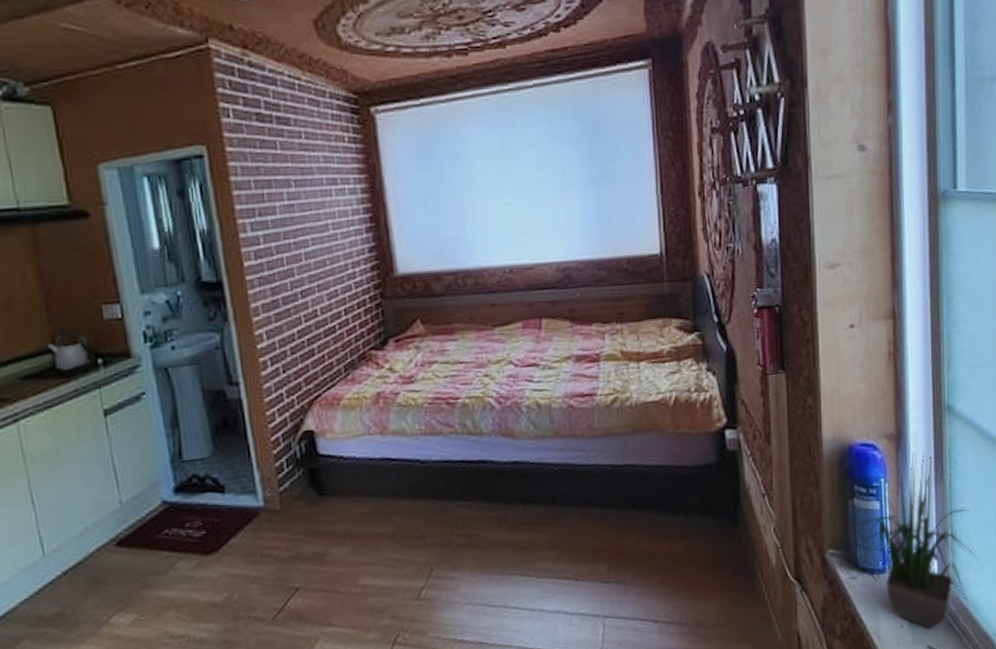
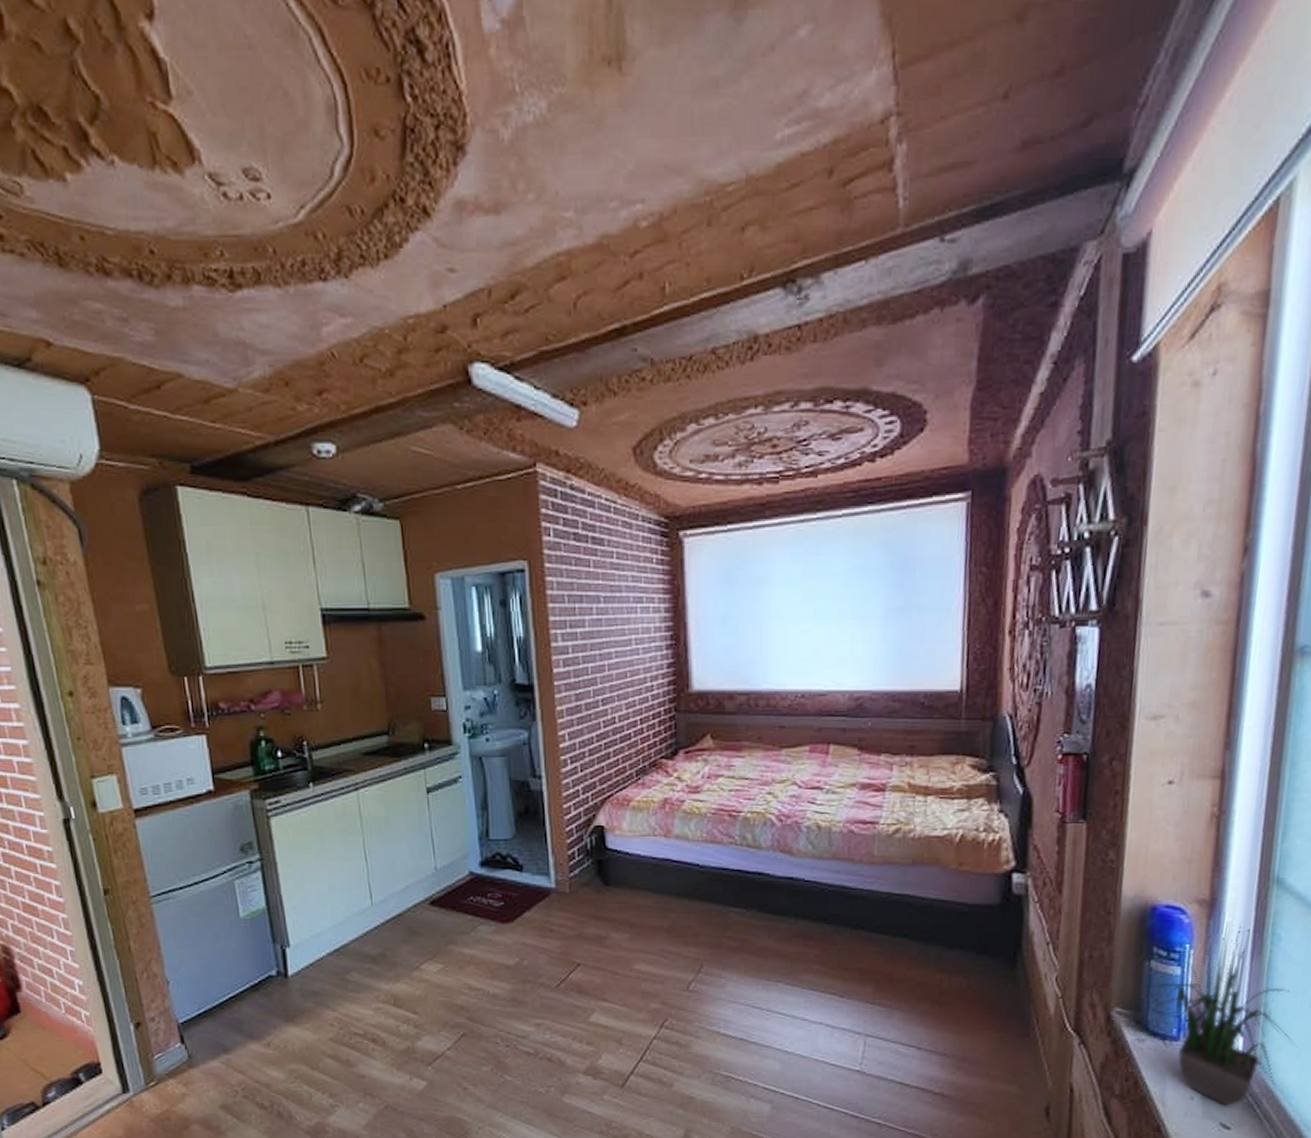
kettle: present [47,330,94,371] -> none [384,717,421,751]

